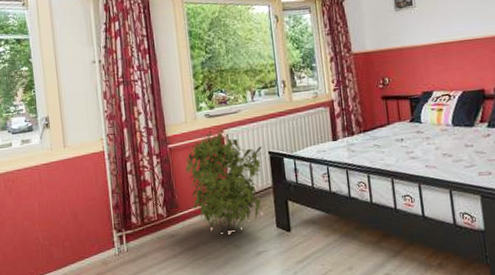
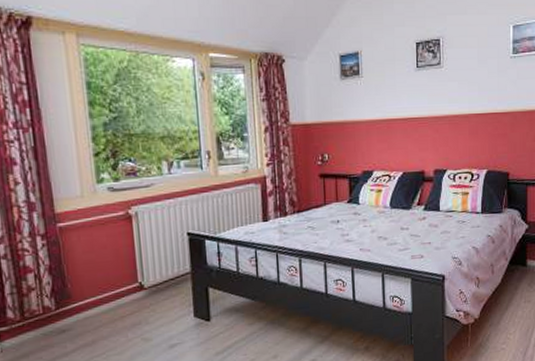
indoor plant: present [185,130,263,233] -> none [80,206,181,325]

